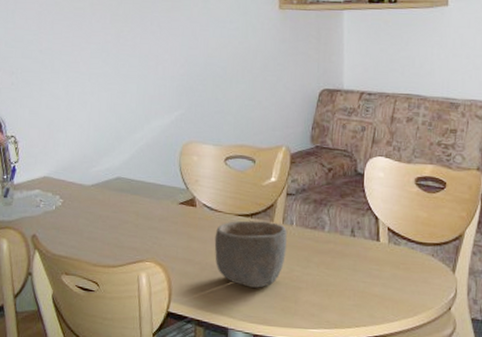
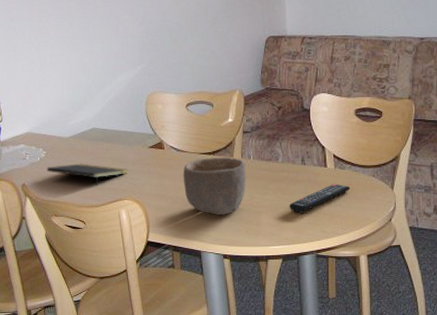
notepad: none [61,216,153,244] -> present [46,163,128,186]
remote control: none [333,261,405,293] -> present [289,183,350,213]

